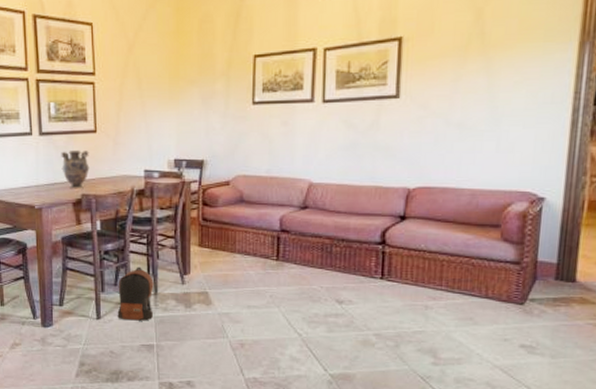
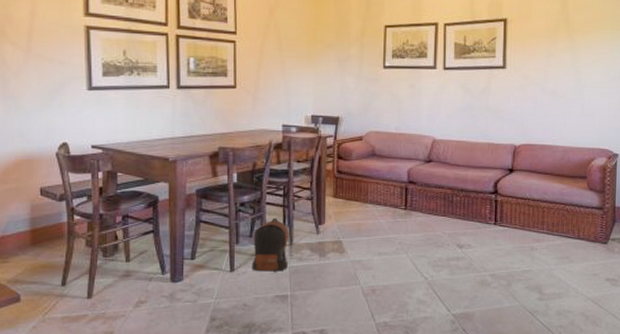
decorative vase: present [61,149,90,189] -> none [199,103,228,142]

